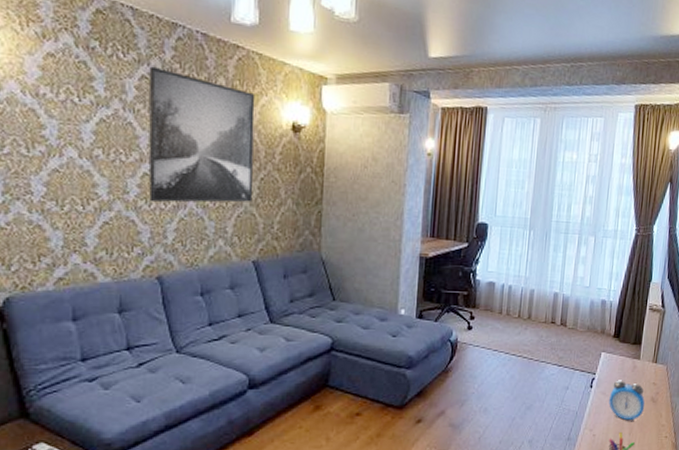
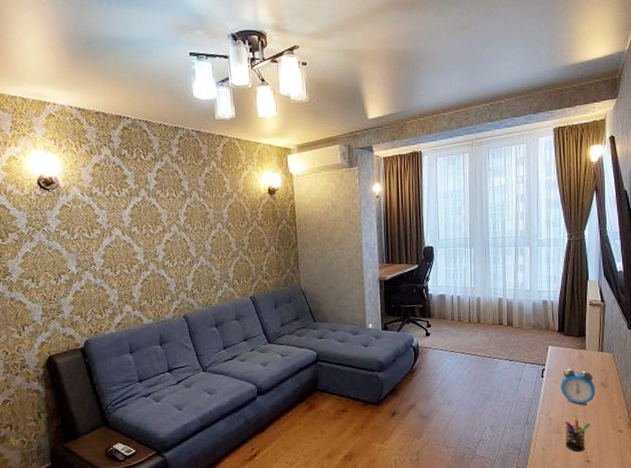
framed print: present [148,66,256,203] -> none [162,161,245,261]

